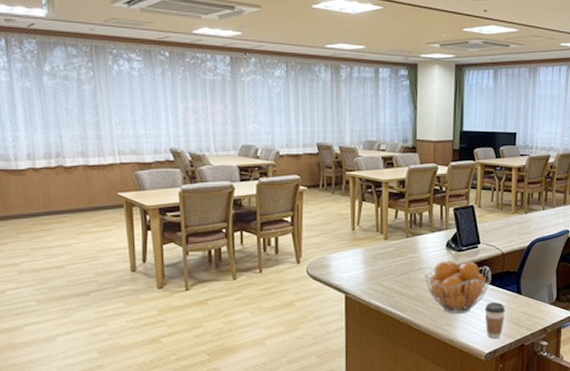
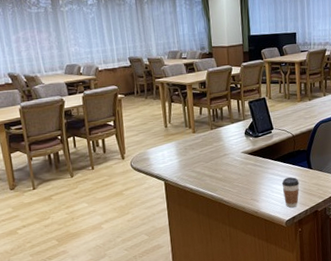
fruit basket: present [425,261,491,314] -> none [229,145,285,190]

